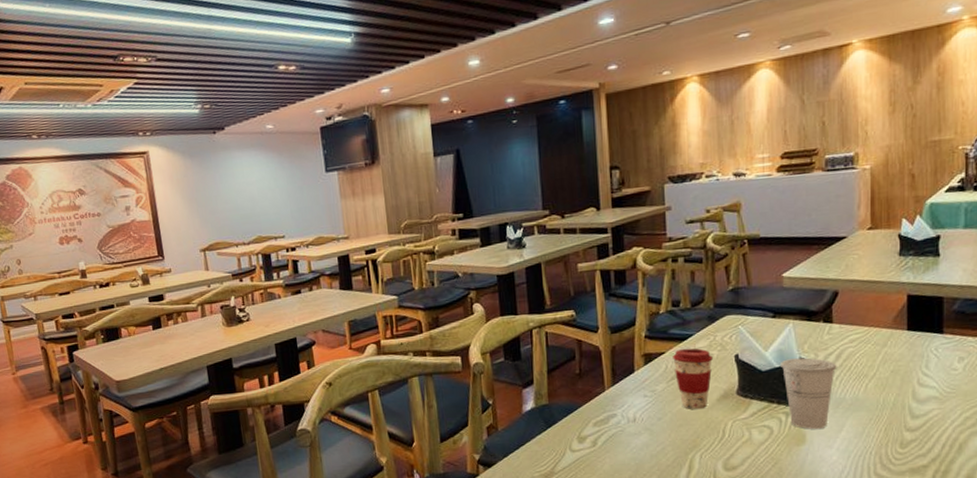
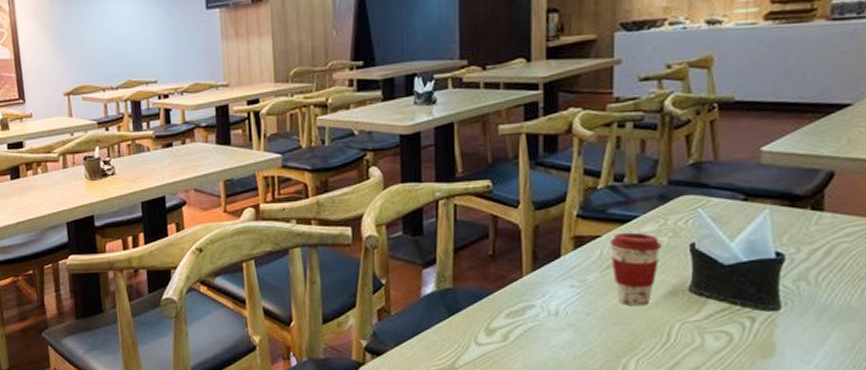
cup: present [781,357,837,429] -> none [749,252,825,339]

